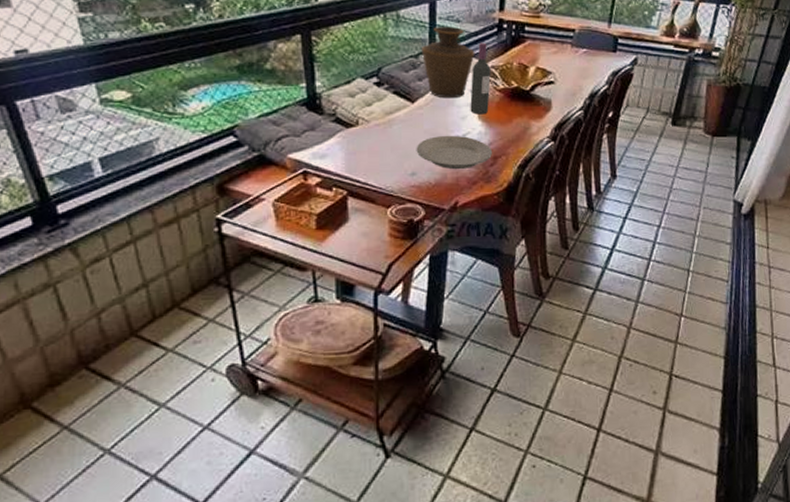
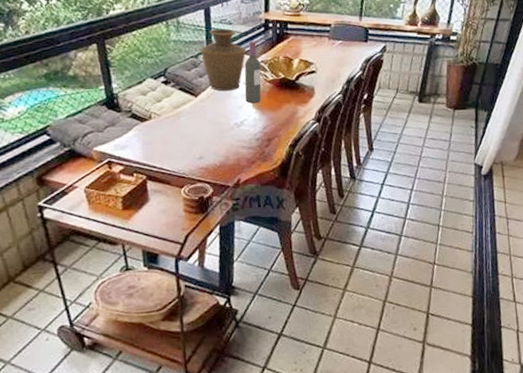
plate: present [416,136,492,170] -> none [201,123,266,152]

